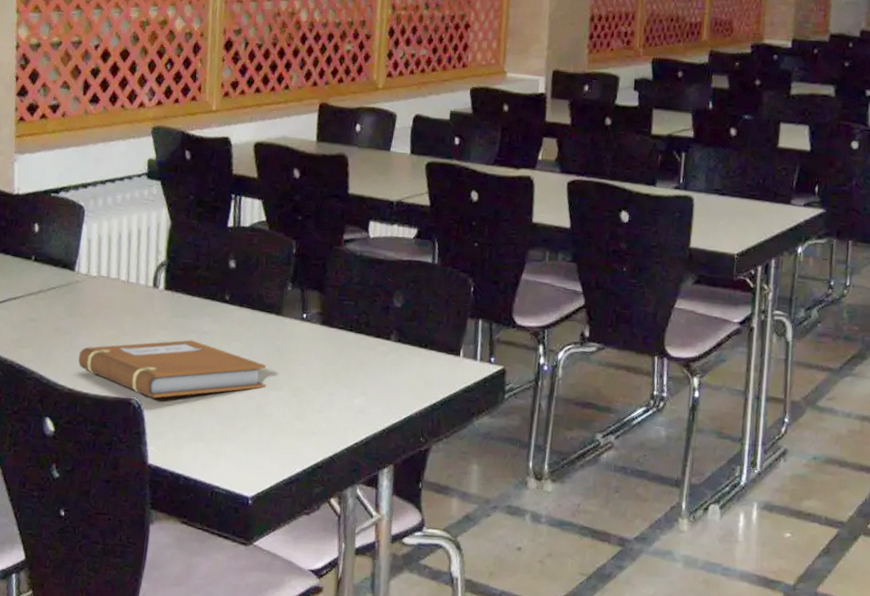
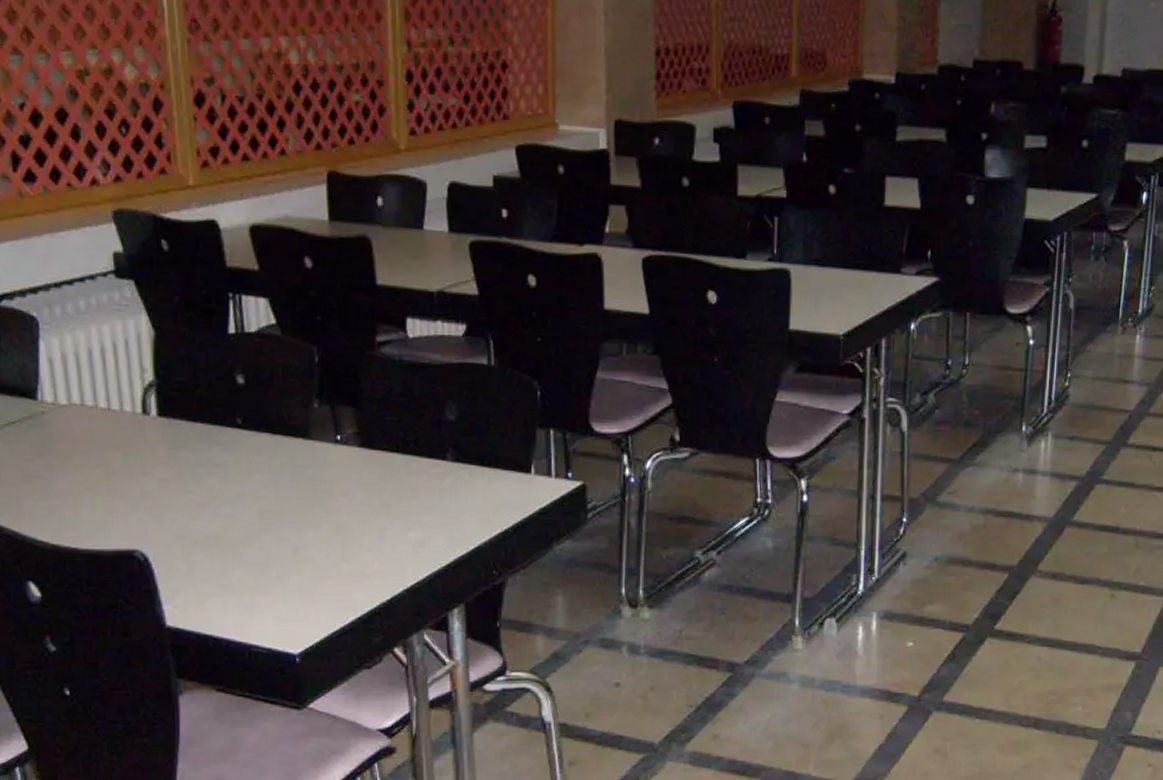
notebook: present [78,339,266,398] -> none [58,475,300,549]

